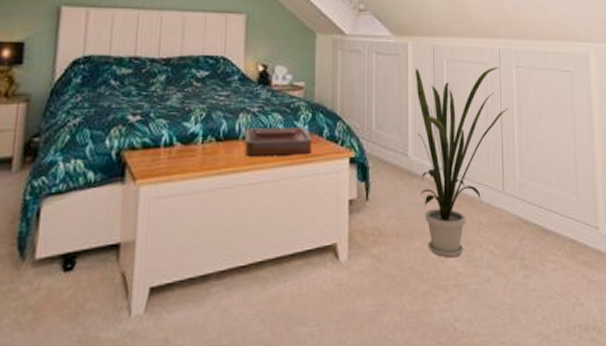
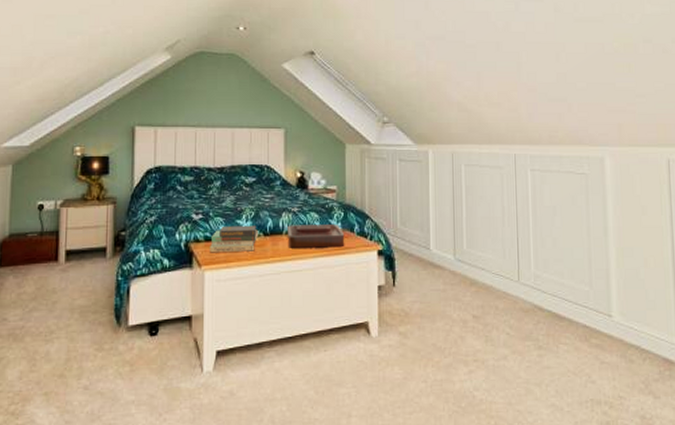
books: none [148,129,209,164] -> present [210,225,258,253]
house plant: present [415,67,508,258] -> none [436,171,524,337]

